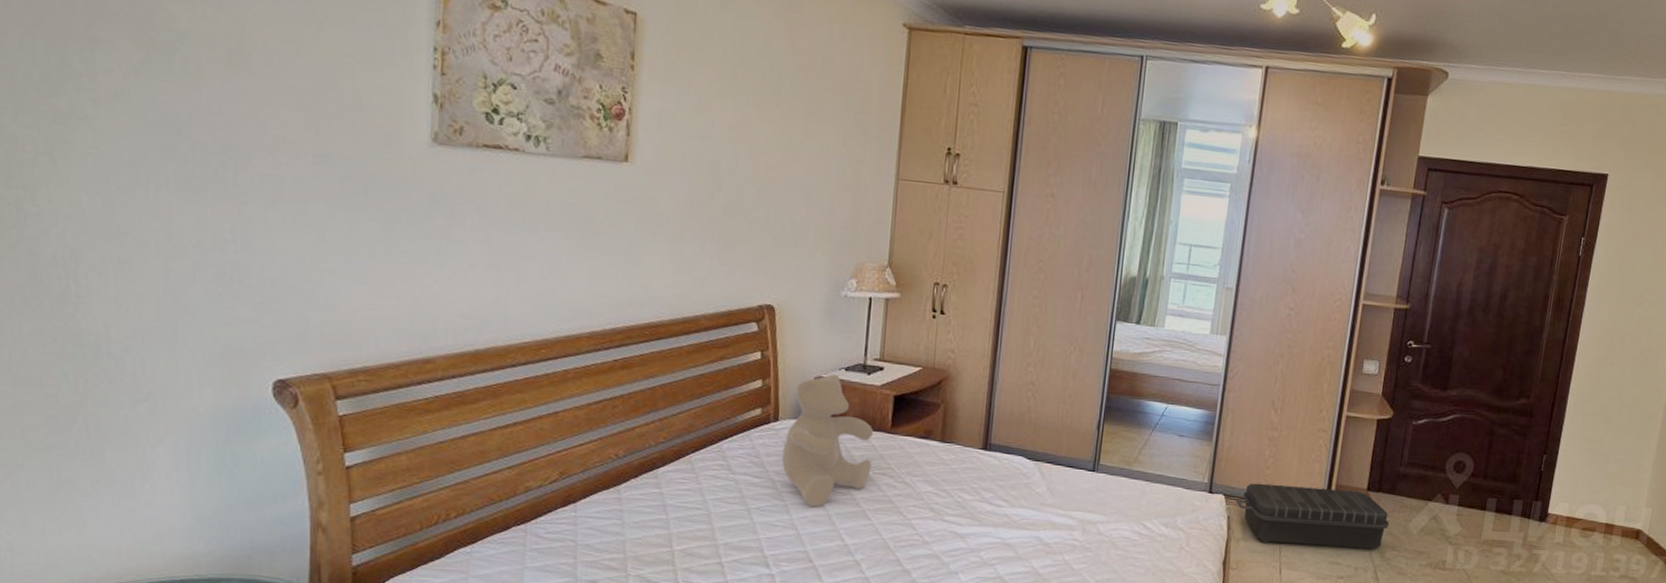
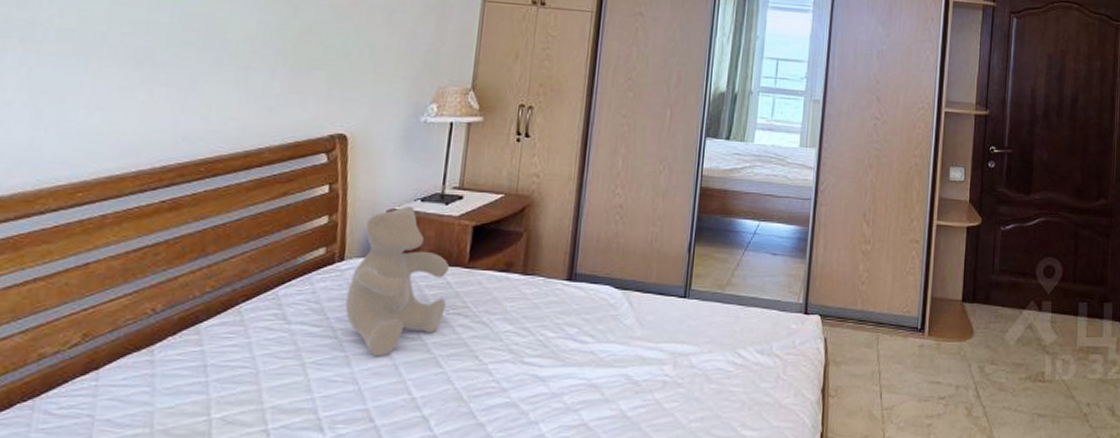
suitcase: present [1236,483,1390,549] -> none [832,300,987,366]

